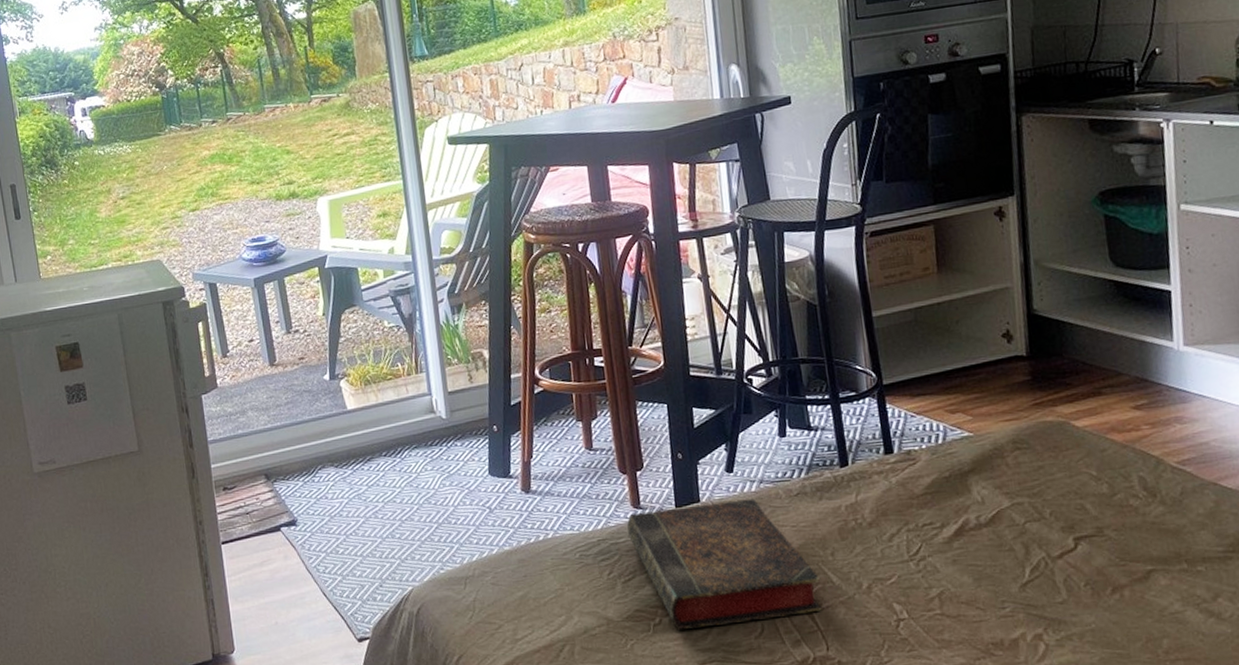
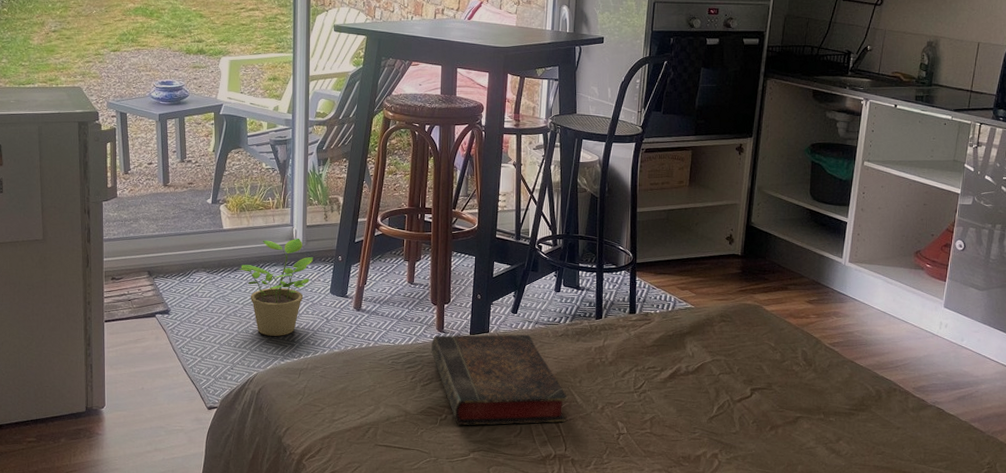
potted plant: none [372,409,463,539] -> present [238,238,314,336]

